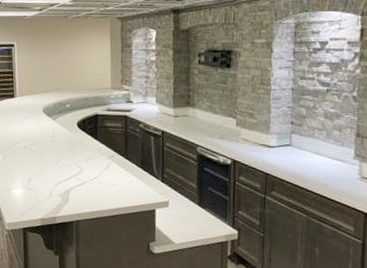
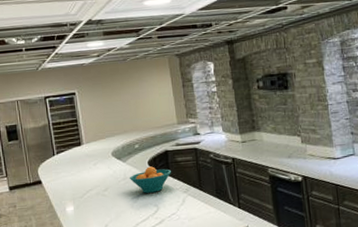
fruit bowl: none [56,128,99,154] -> present [129,166,171,193]

